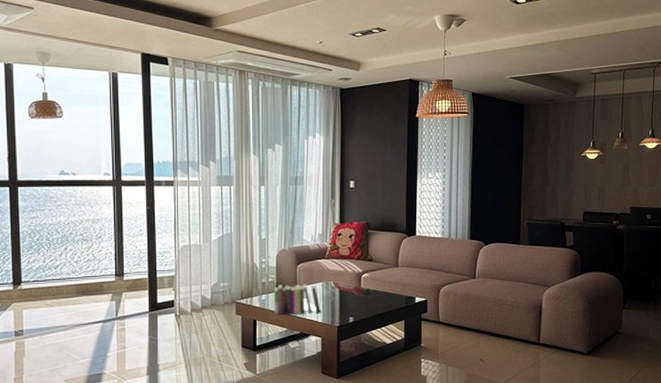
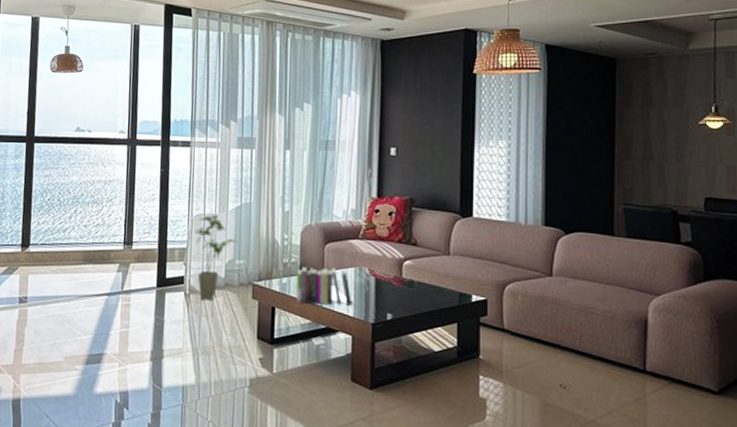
house plant: none [182,244,221,319] -> present [195,214,238,300]

